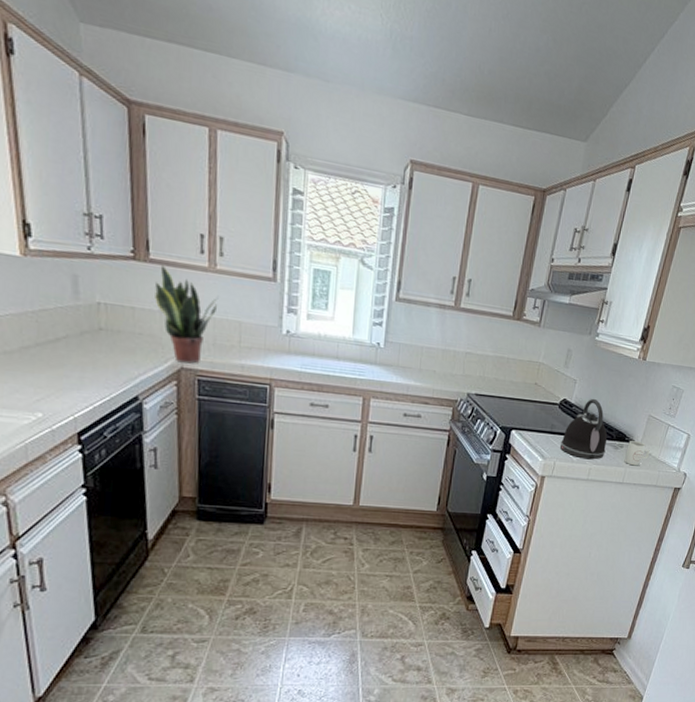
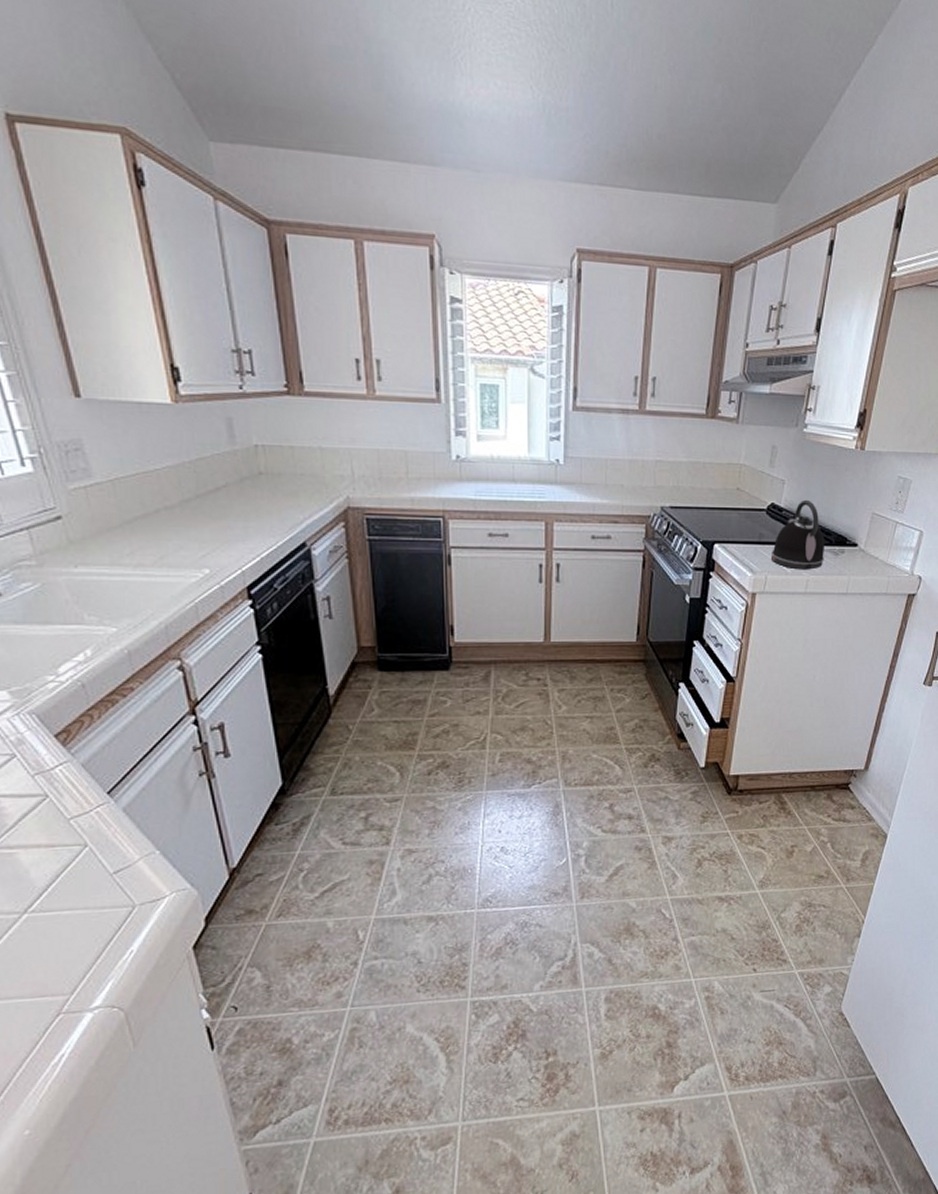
potted plant: present [155,264,219,364] -> none [313,396,381,502]
mug: present [624,440,650,466] -> none [846,543,876,573]

